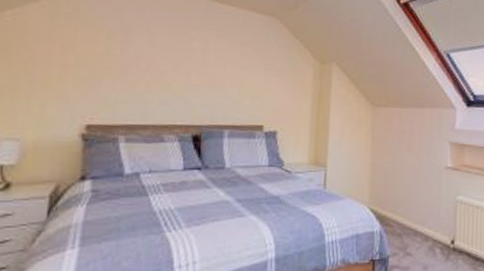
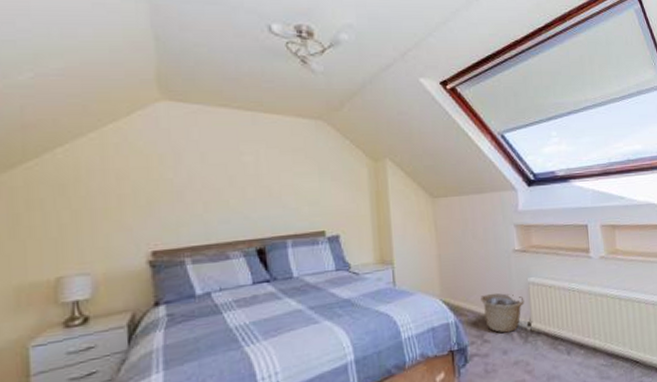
basket: none [408,207,451,248] -> present [481,293,525,333]

